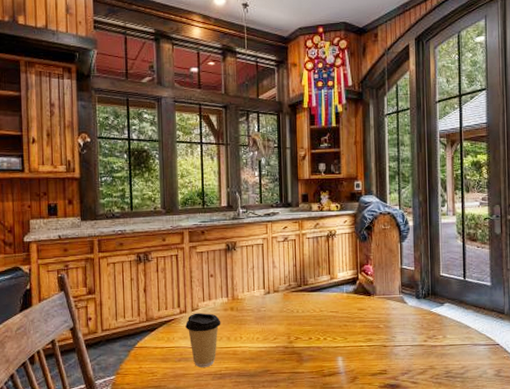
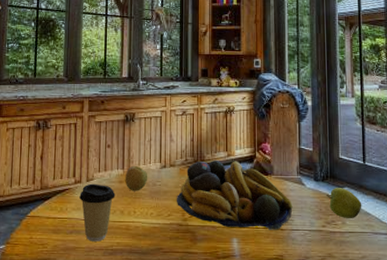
apple: none [230,293,253,318] -> present [125,165,148,191]
fruit bowl: none [281,283,395,347] -> present [176,161,293,230]
apple: none [428,304,462,332] -> present [327,188,362,218]

